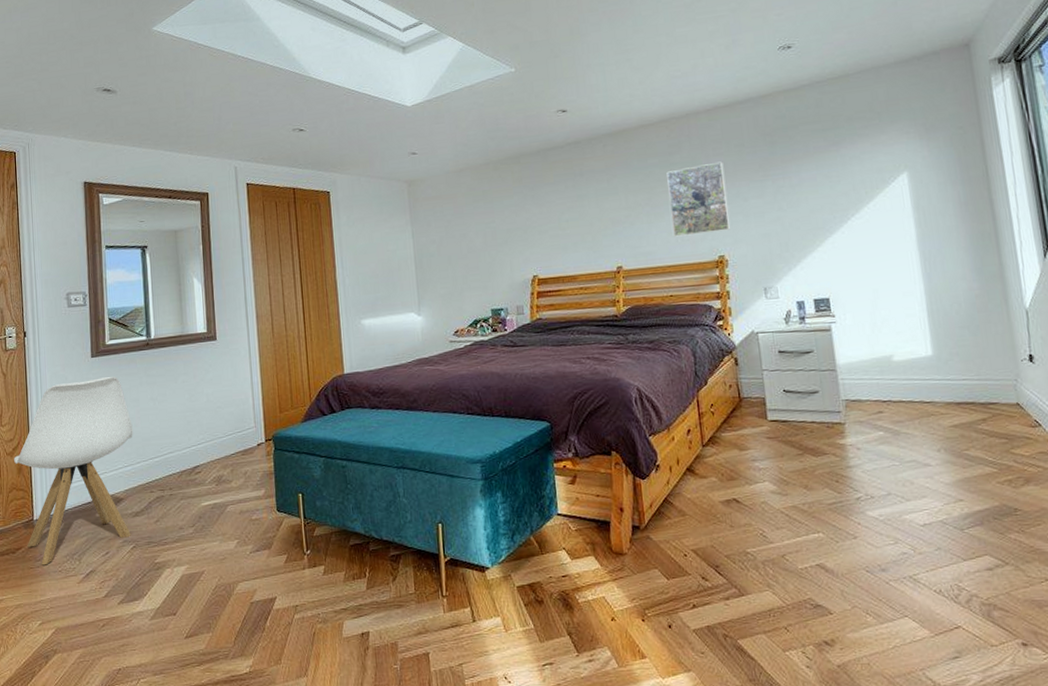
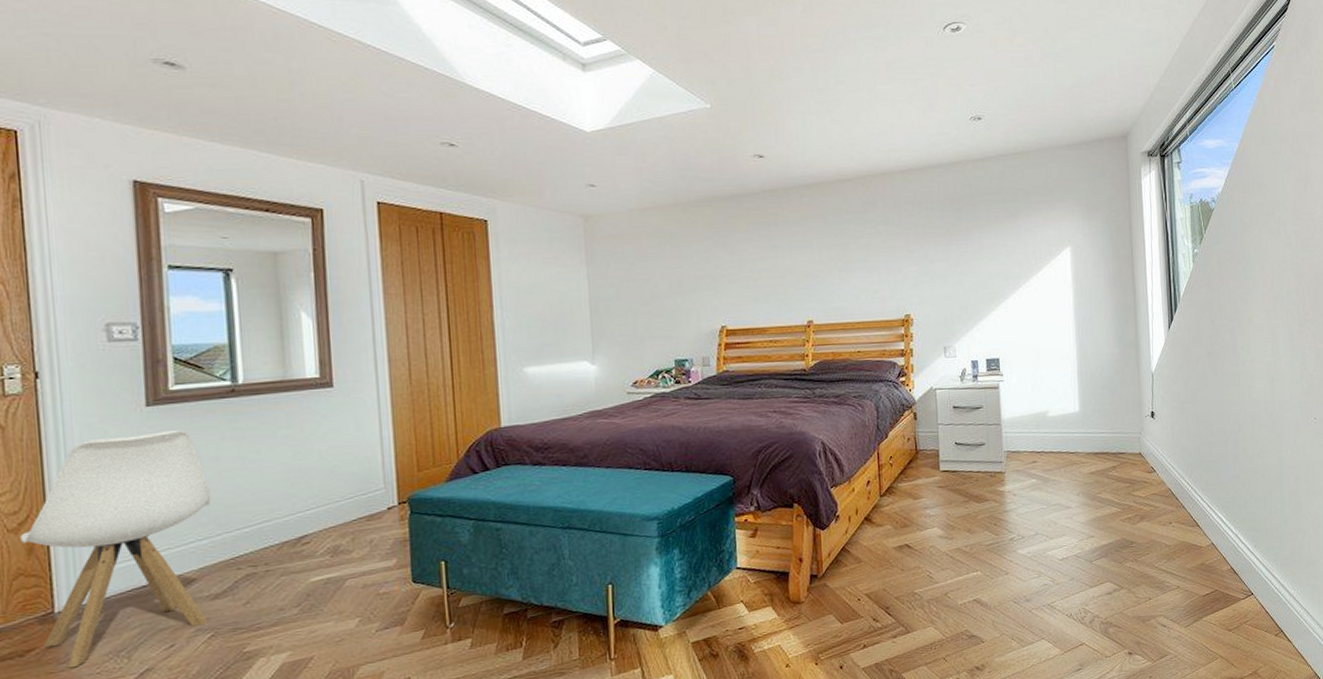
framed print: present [666,161,731,237] -> none [860,223,918,294]

